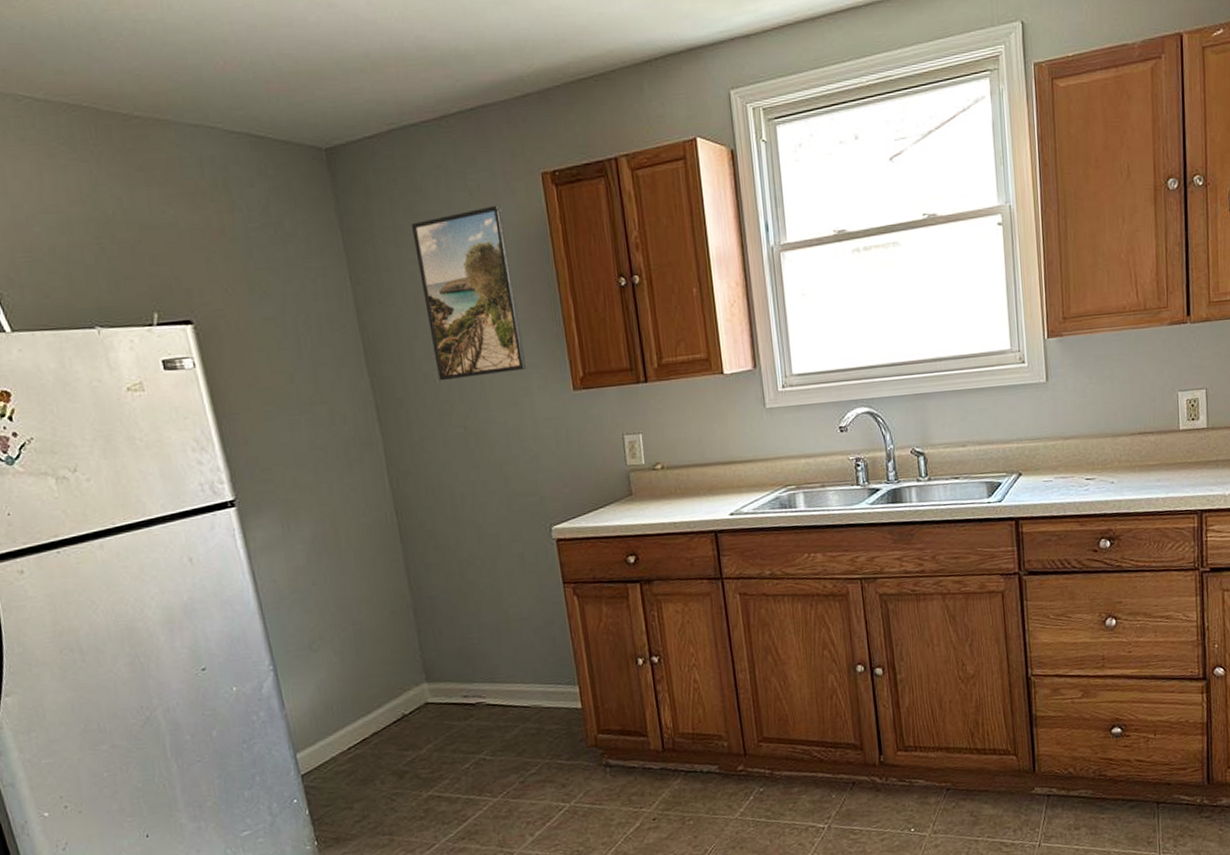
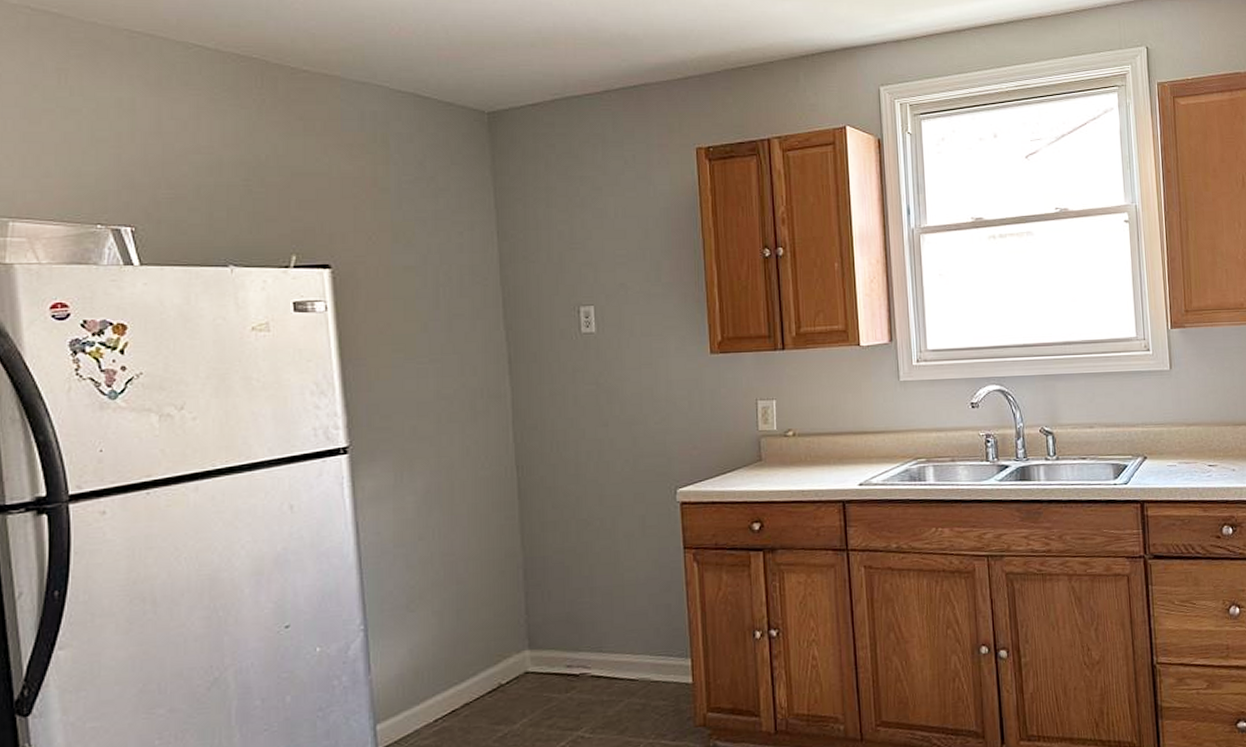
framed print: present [411,204,527,381] -> none [564,174,666,338]

